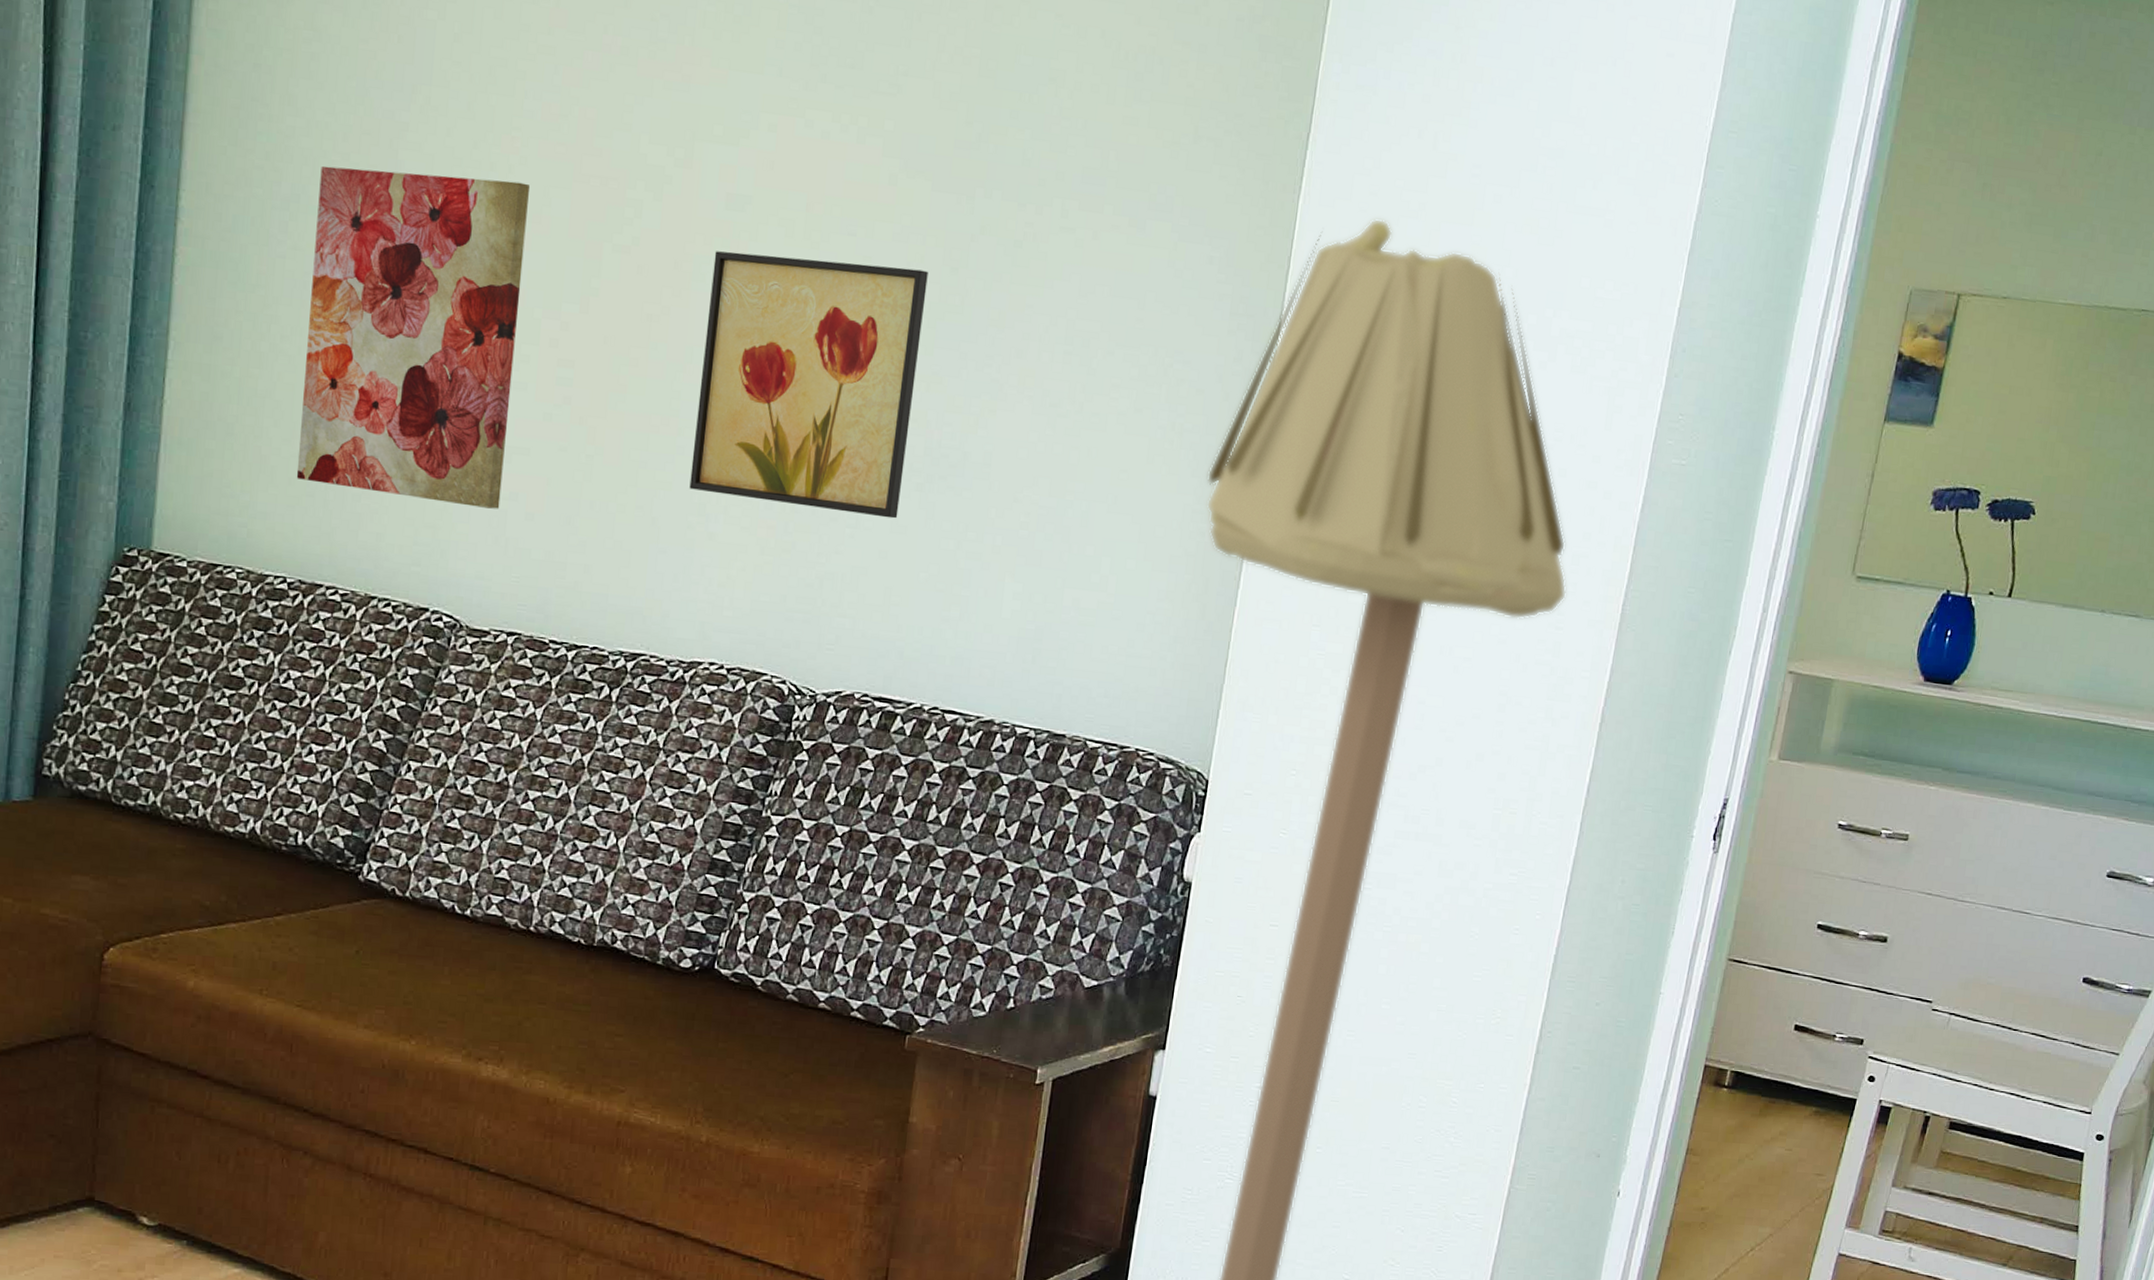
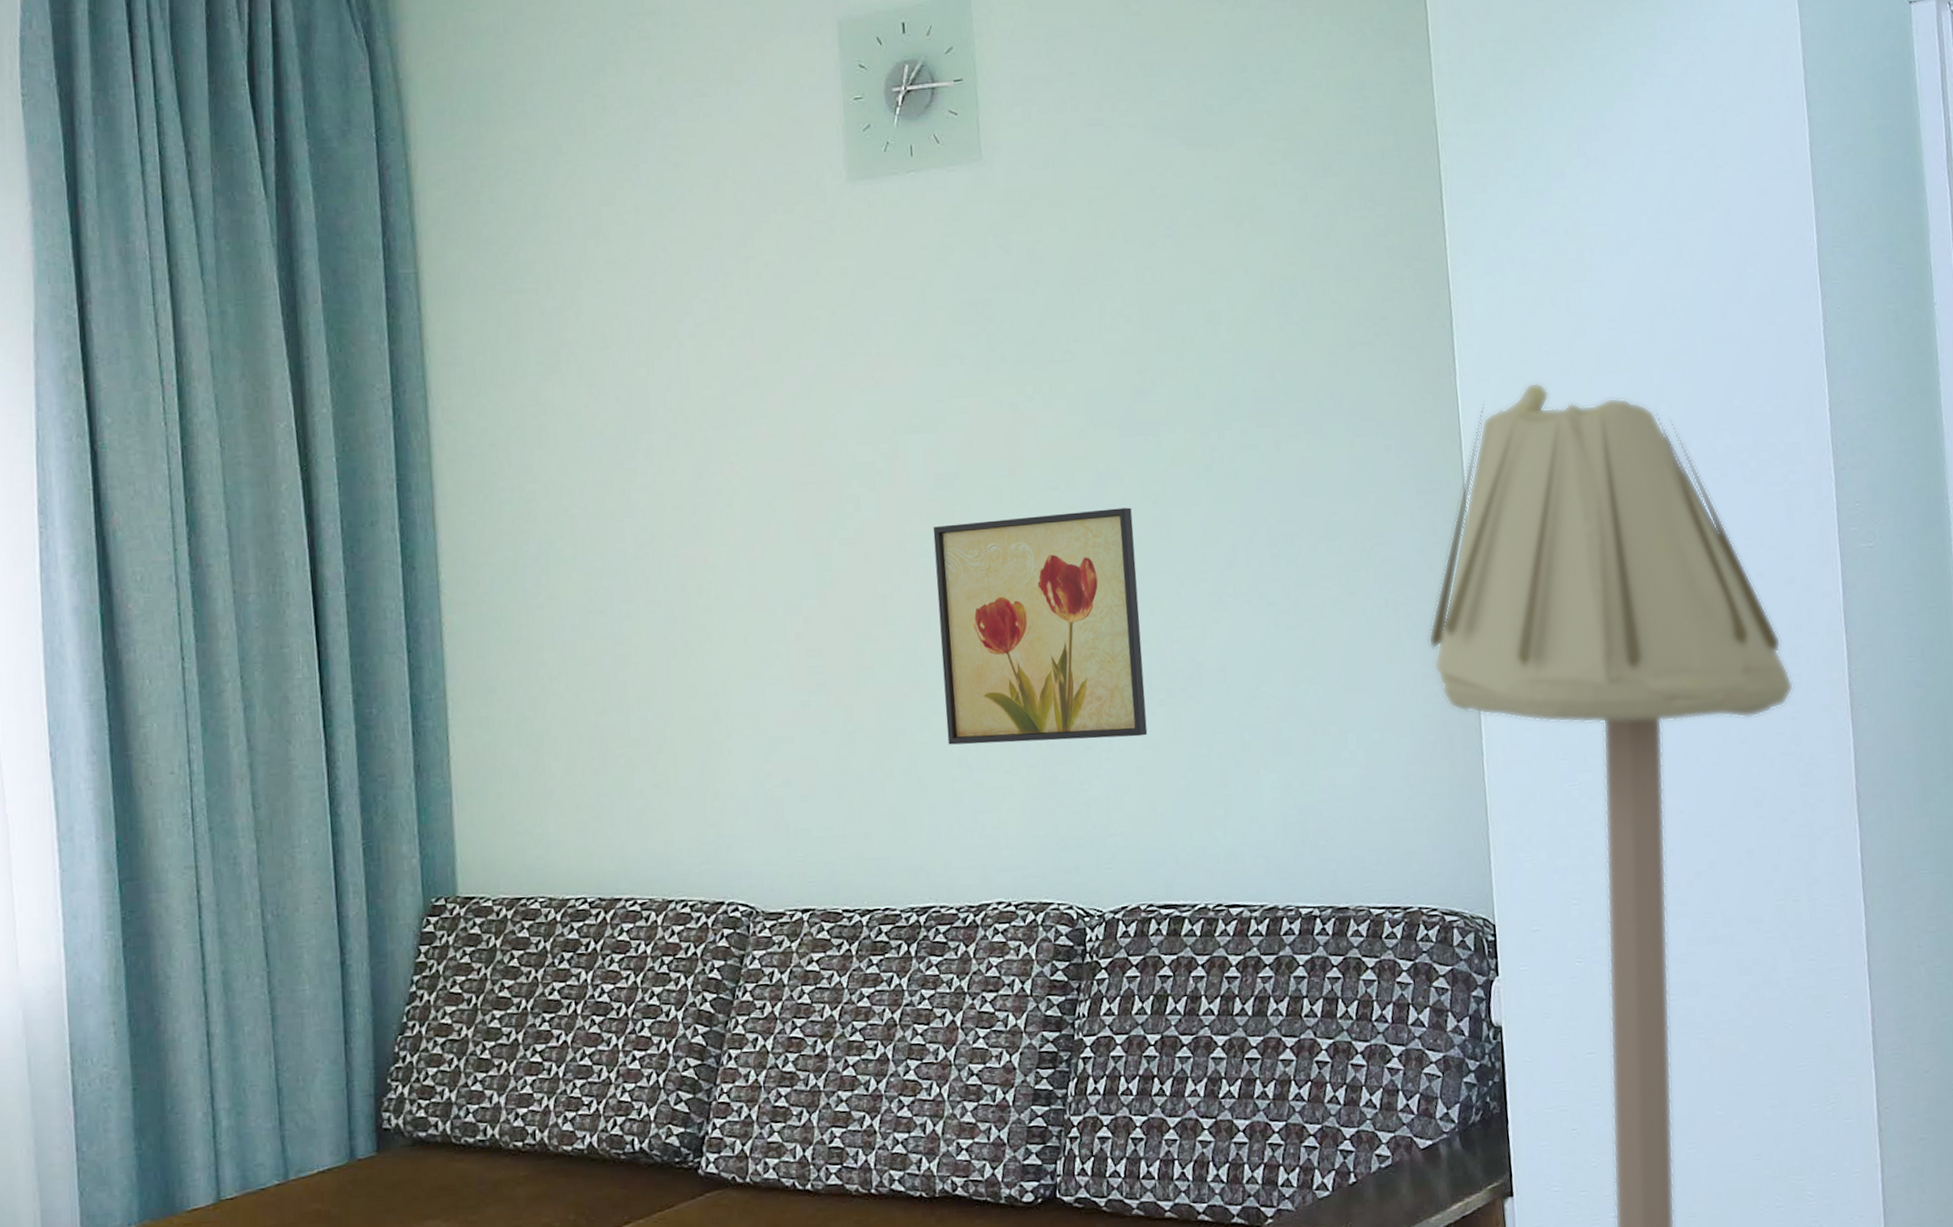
wall art: present [296,165,529,509] -> none [563,500,775,805]

